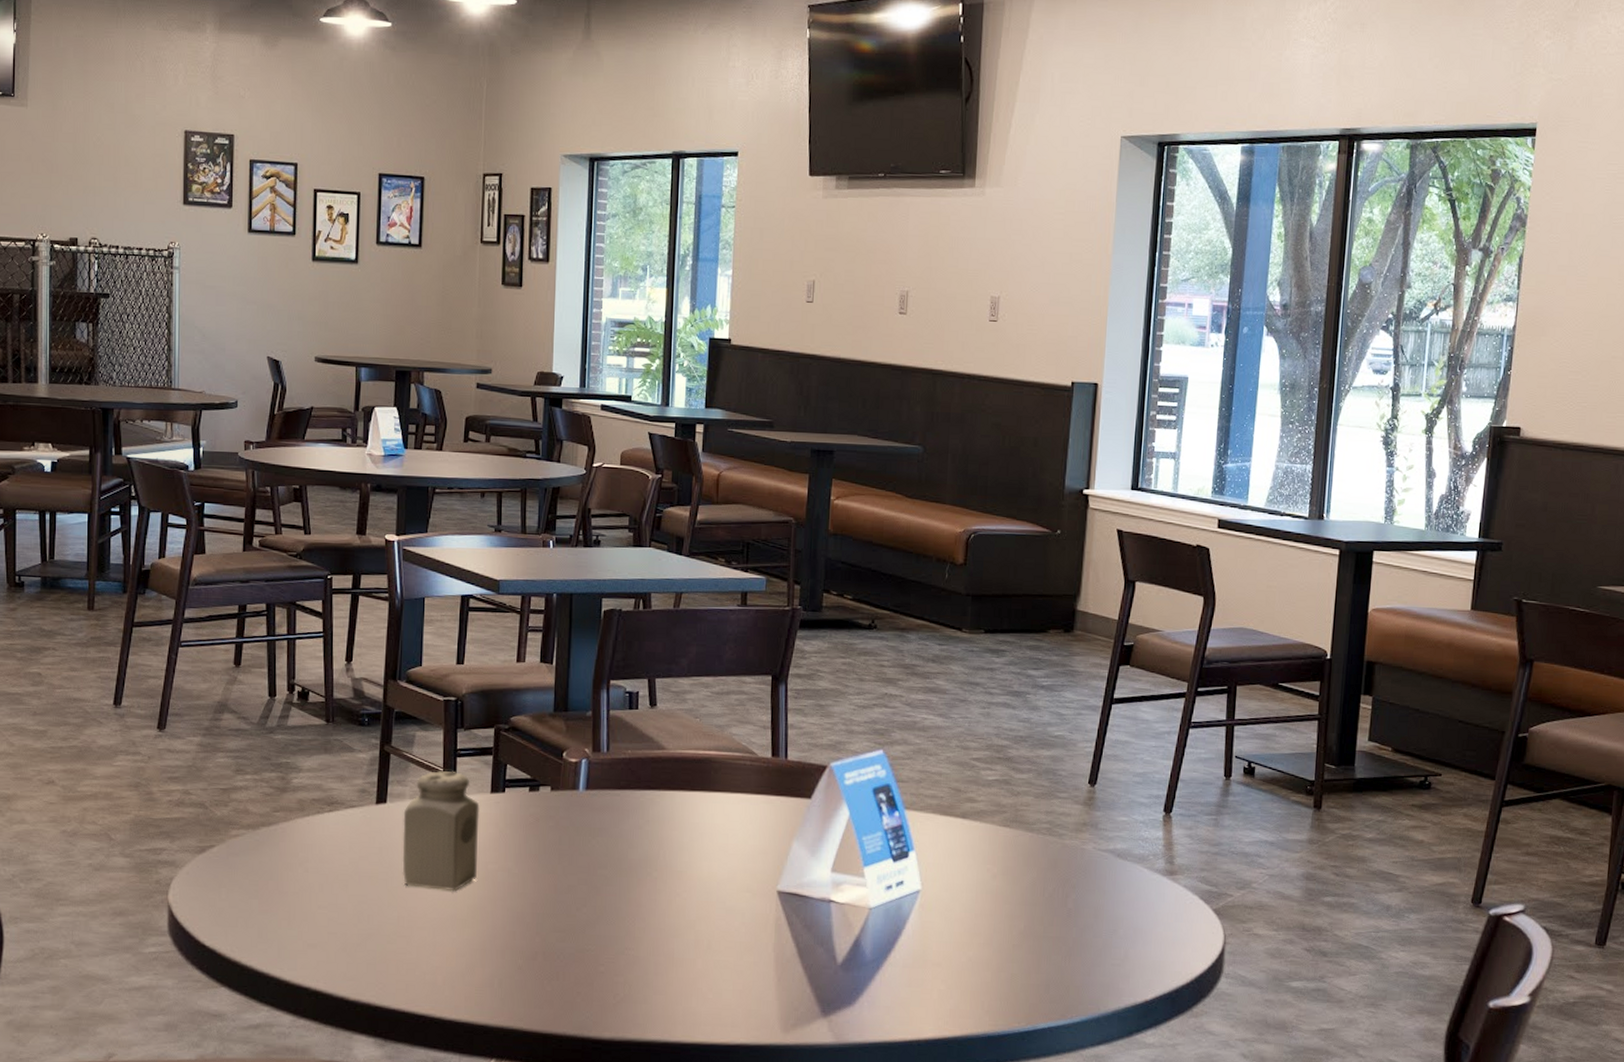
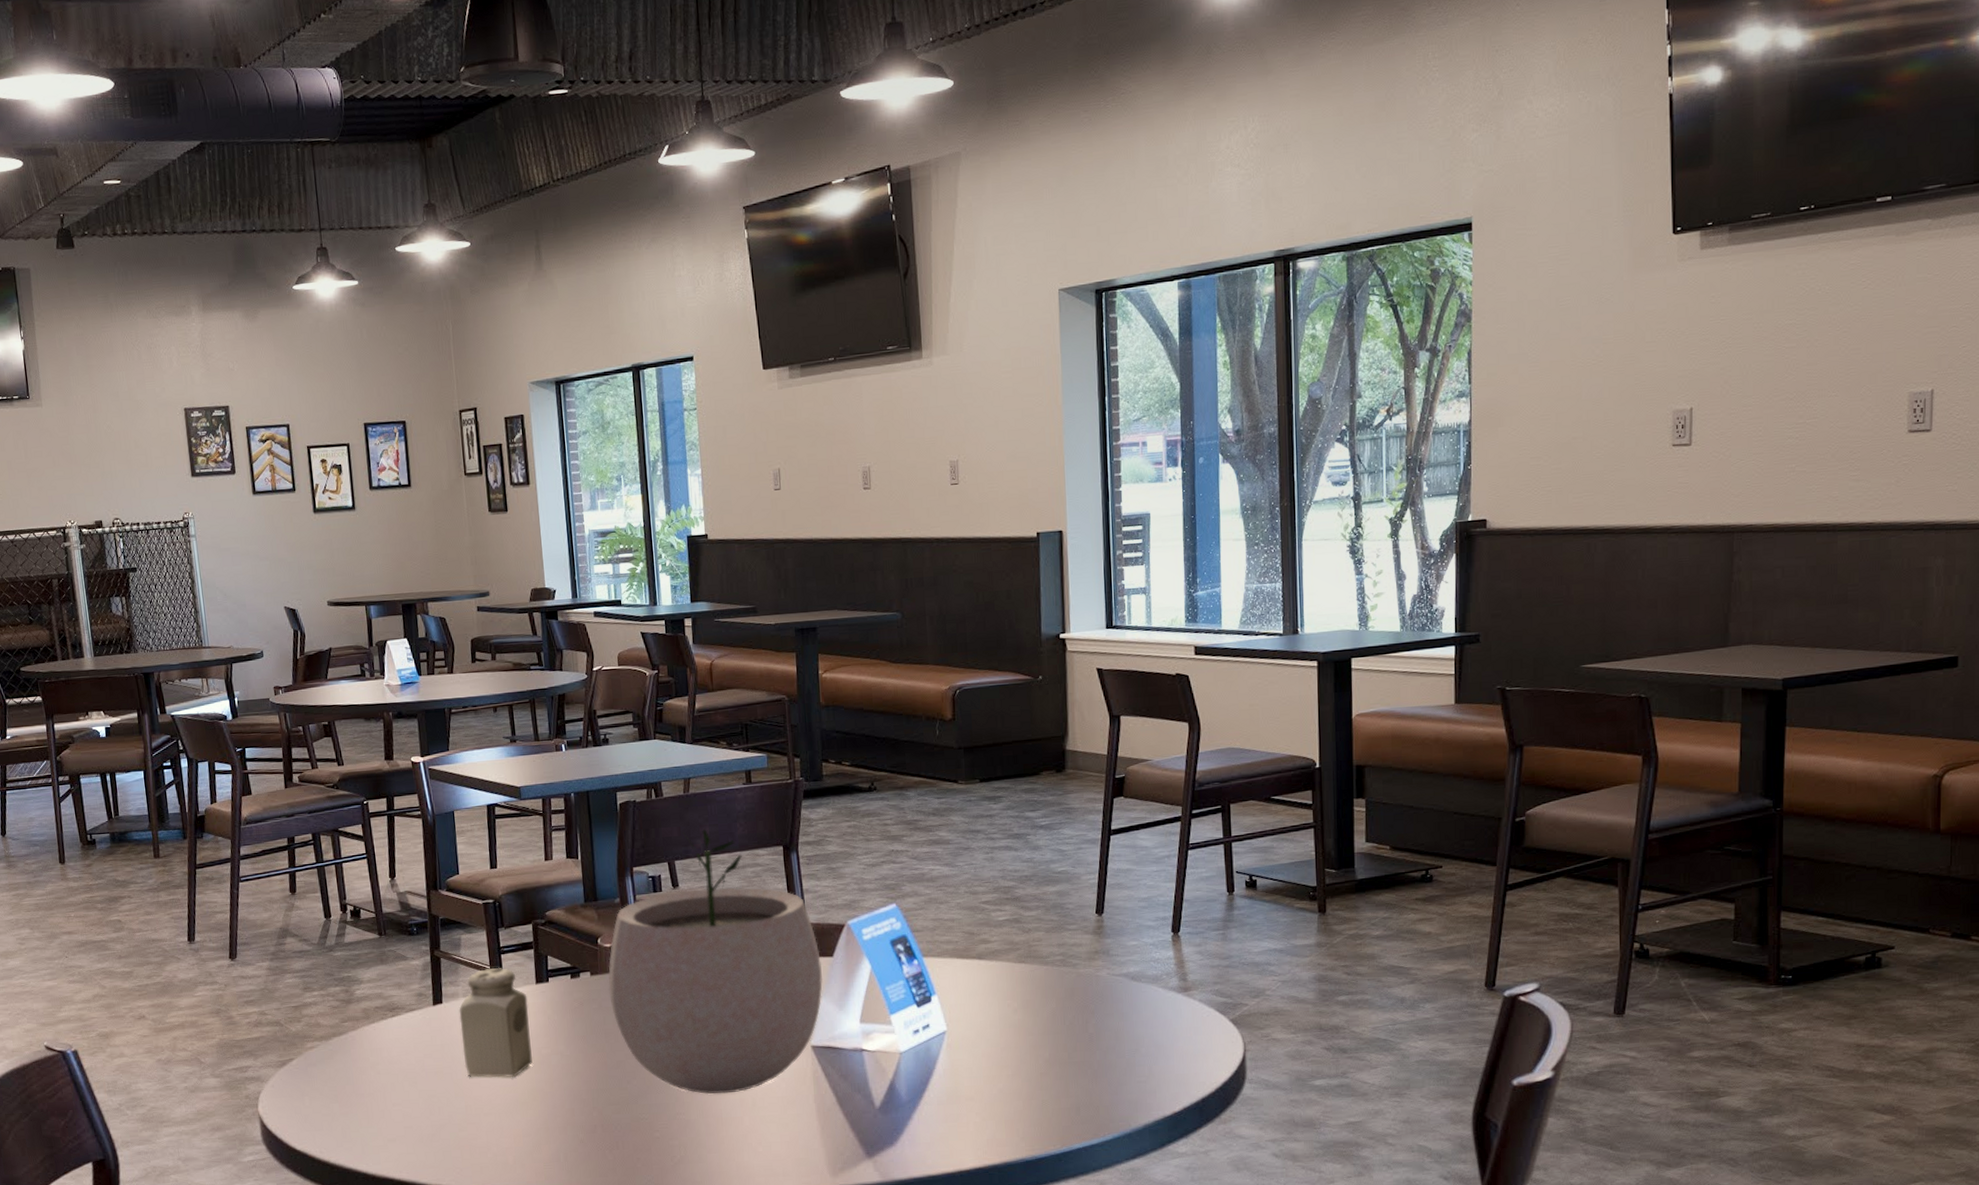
plant pot: none [568,647,798,933] -> present [608,828,823,1095]

